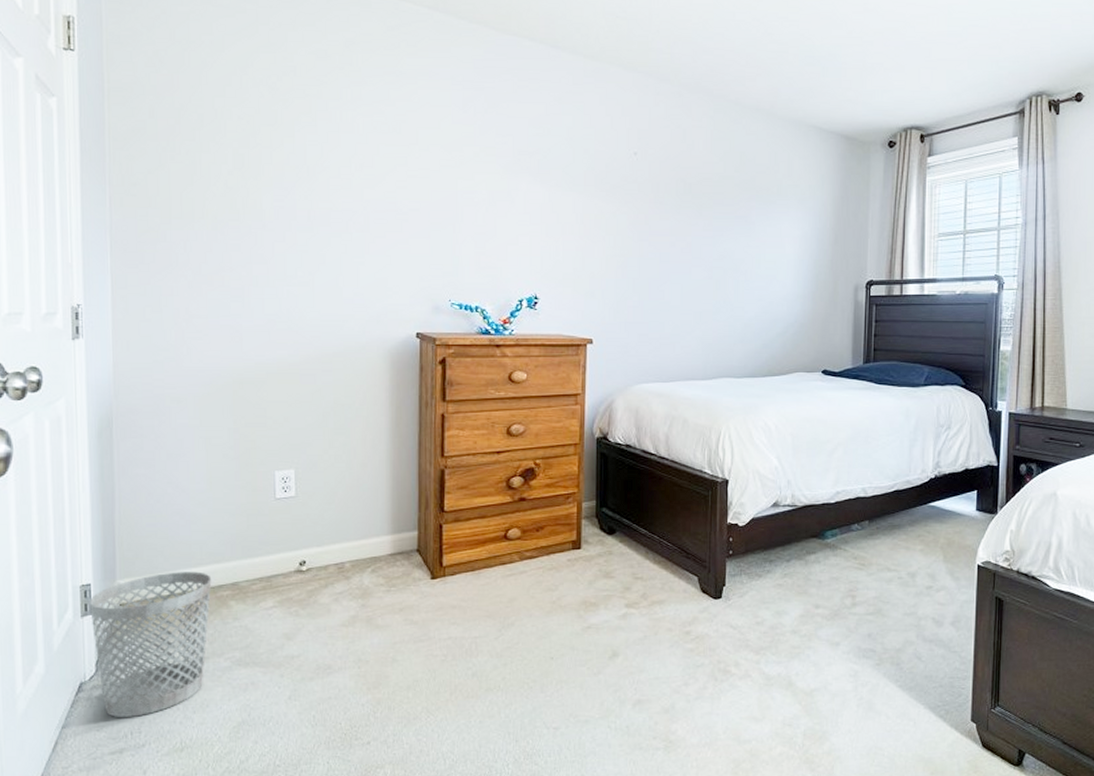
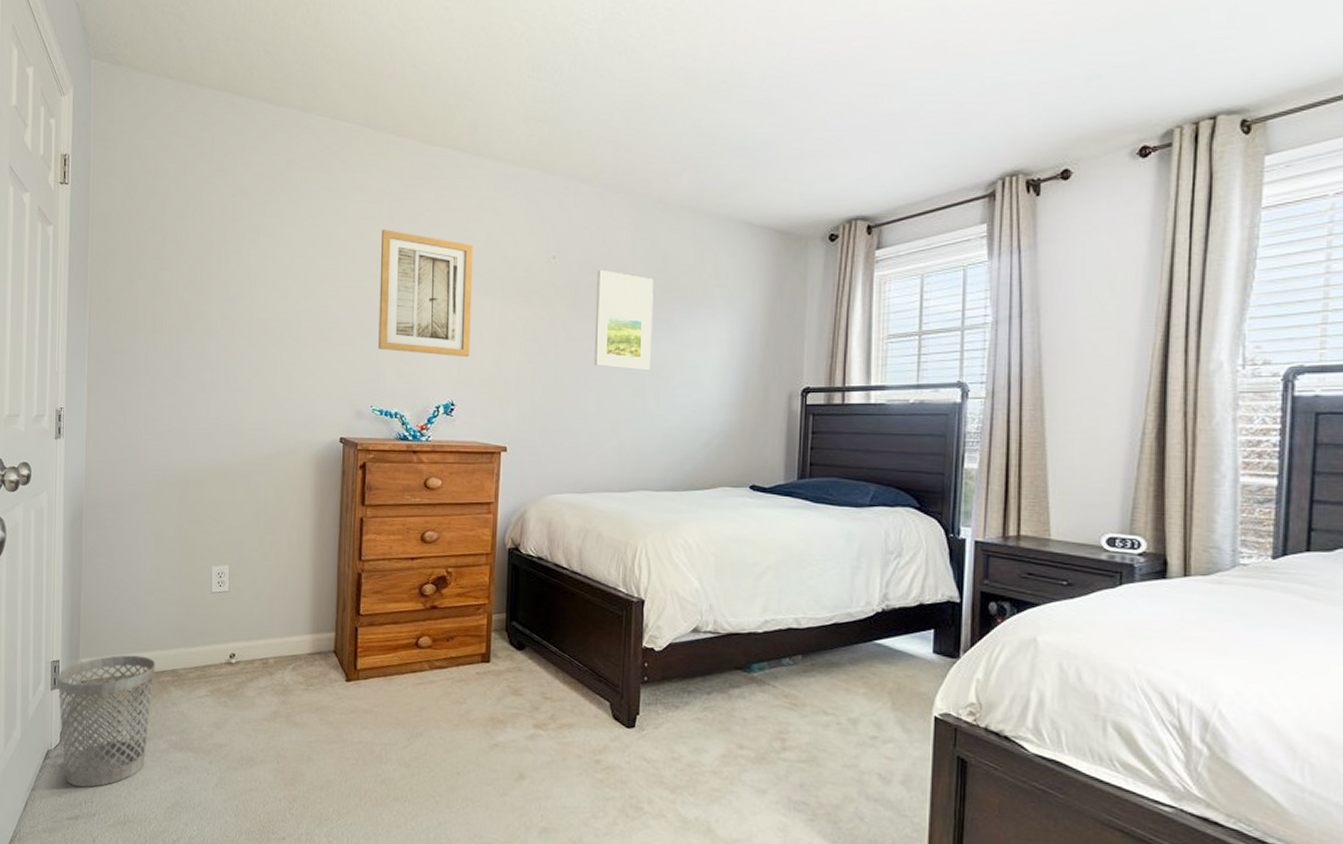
wall art: none [454,119,554,251] -> present [378,229,473,358]
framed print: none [677,167,732,265] -> present [594,269,654,371]

